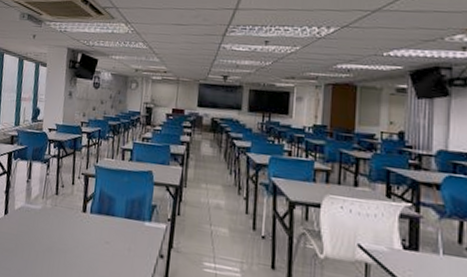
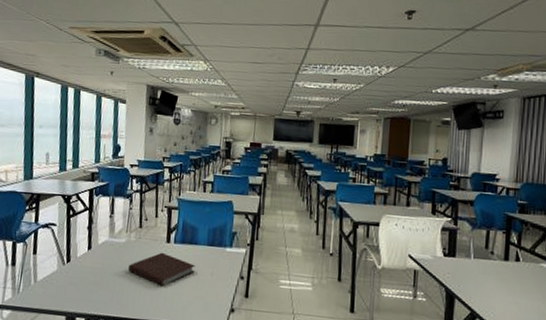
notebook: none [43,222,112,260] -> present [128,252,196,287]

